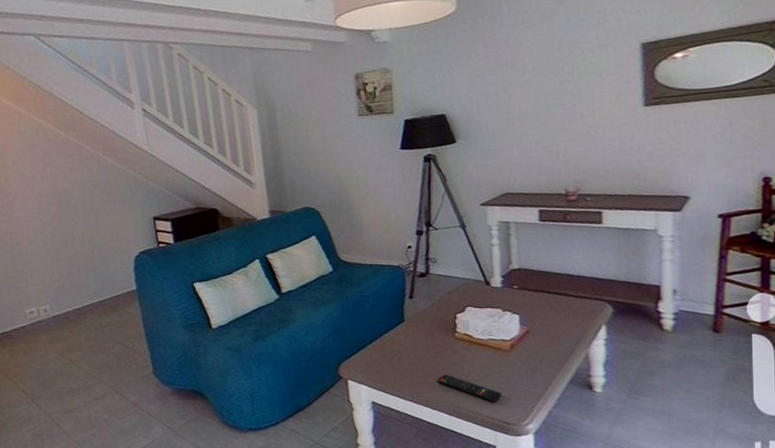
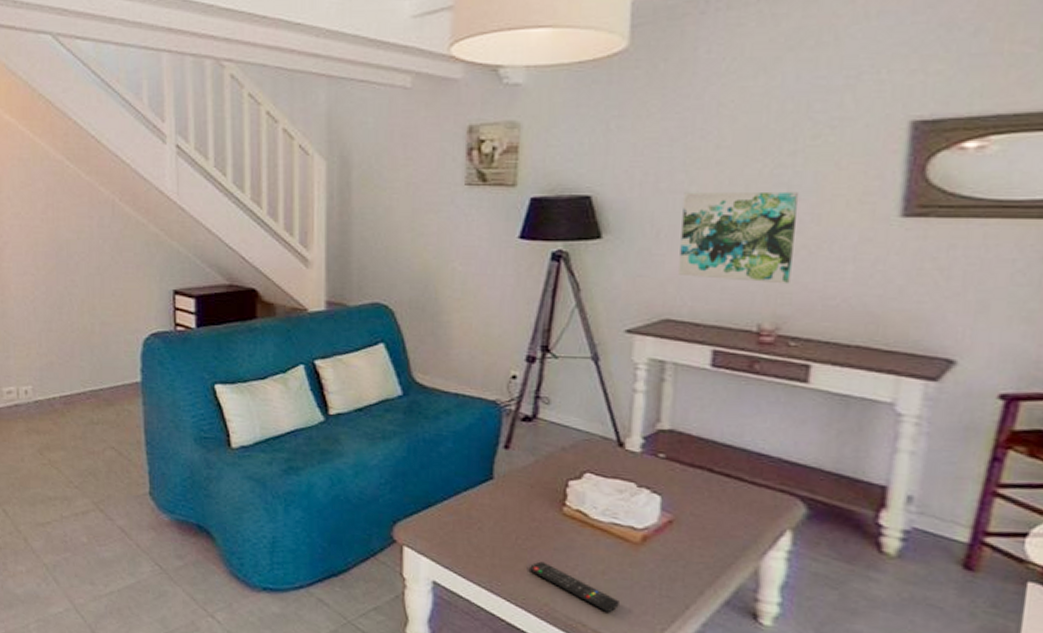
wall art: none [506,97,582,163] -> present [678,191,800,284]

